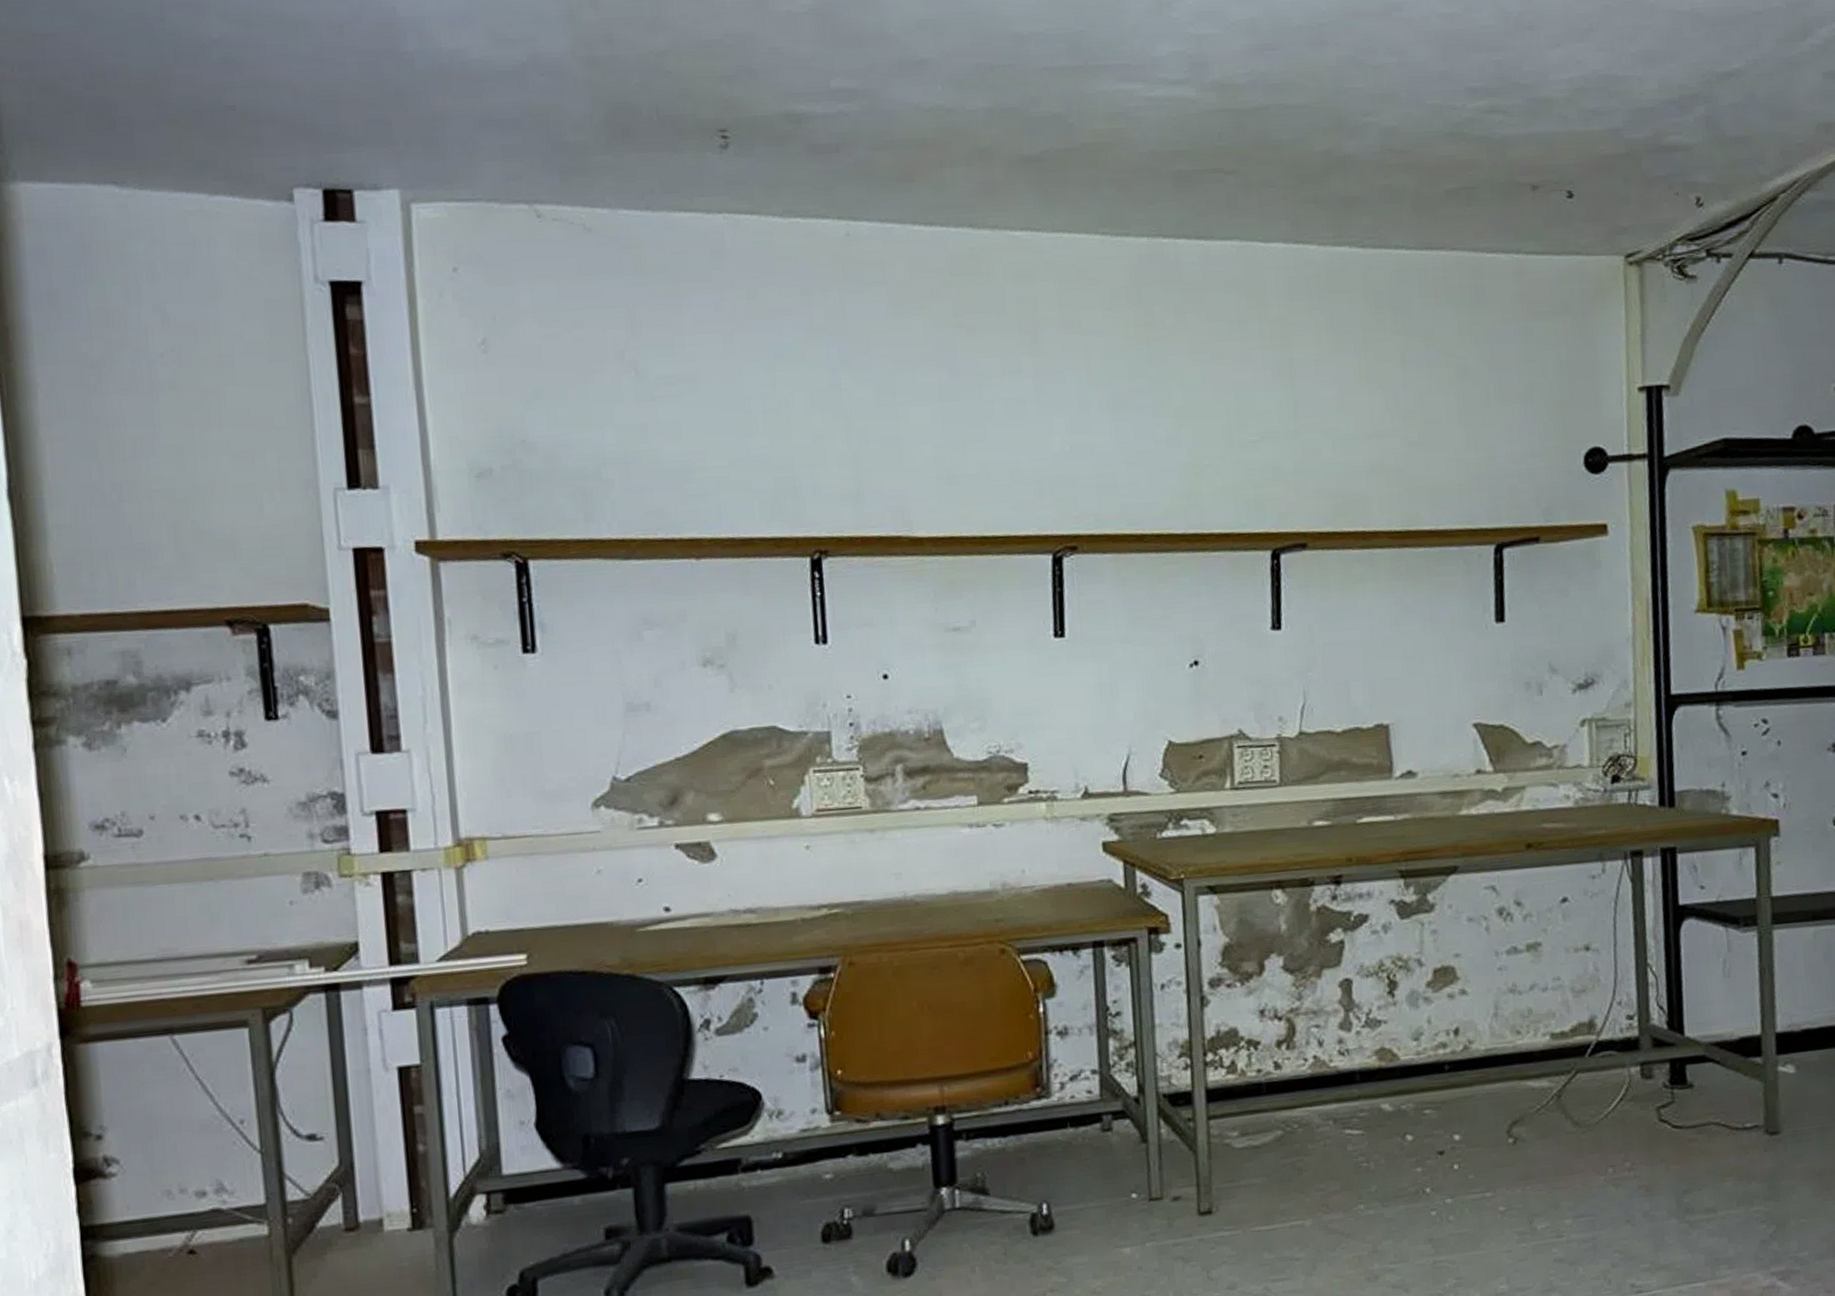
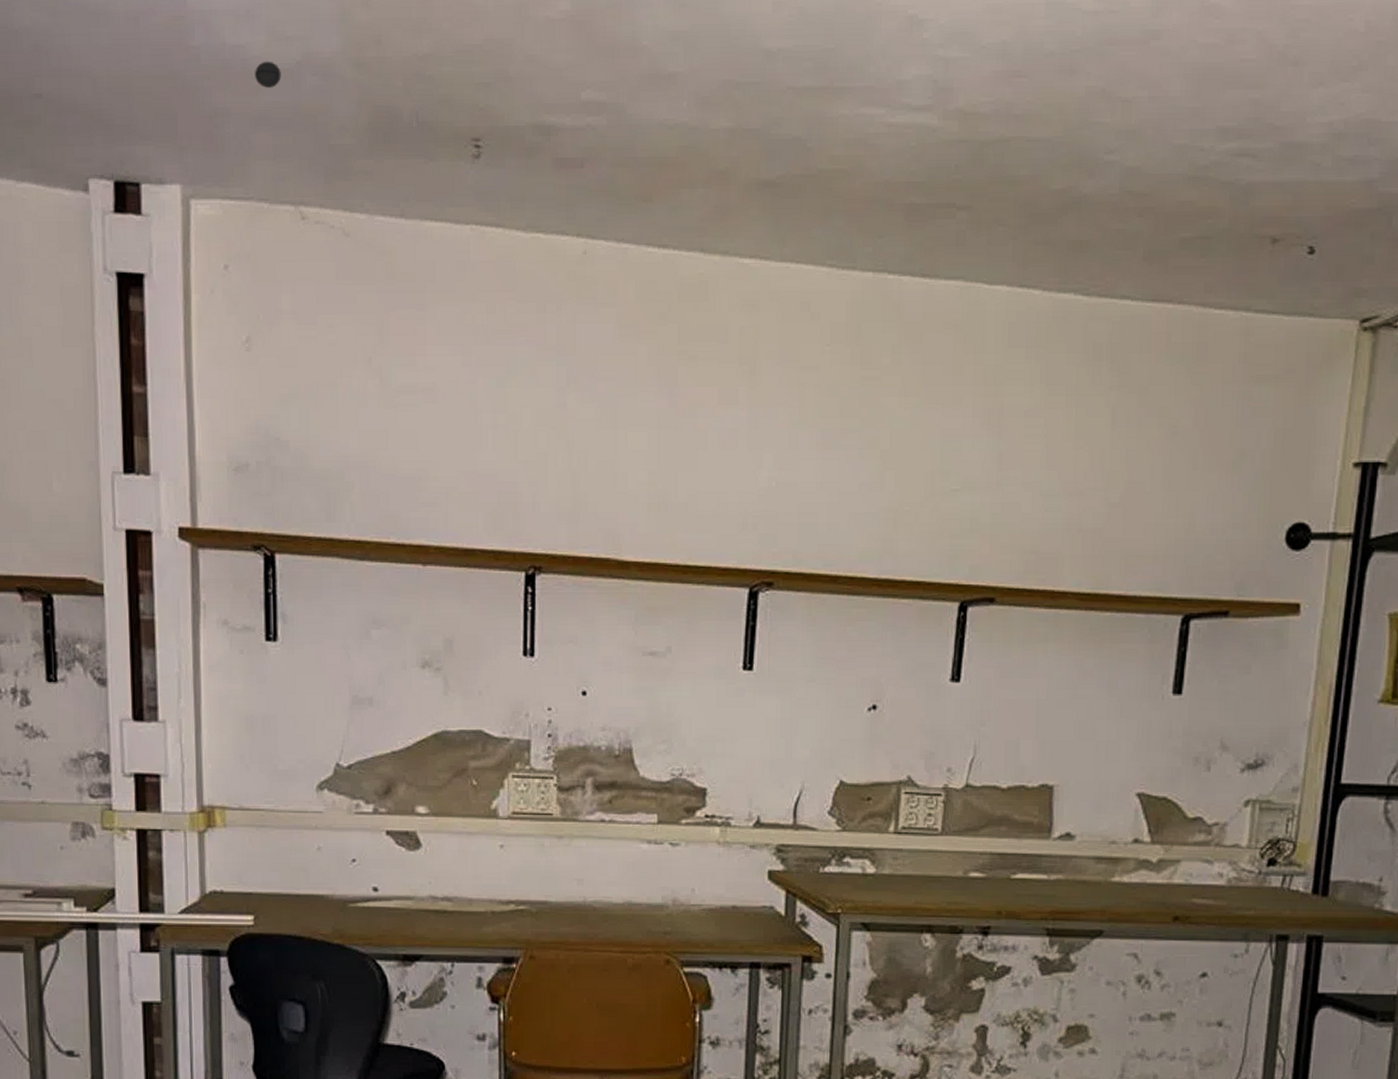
smoke detector: none [476,63,506,90] -> present [255,61,281,88]

